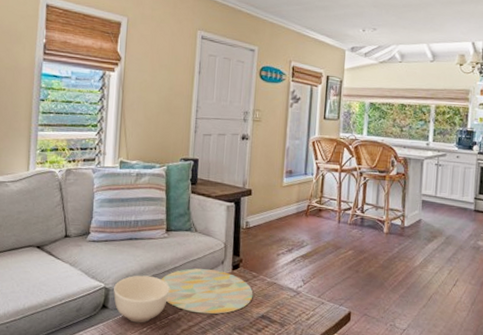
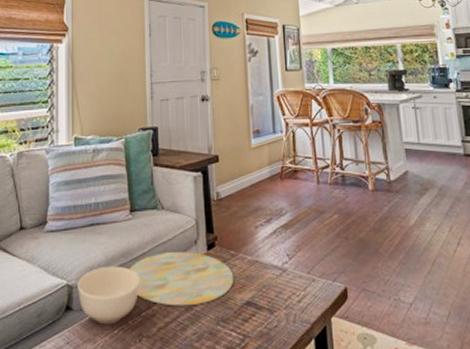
coffee maker: none [416,128,437,149] -> present [386,69,410,92]

